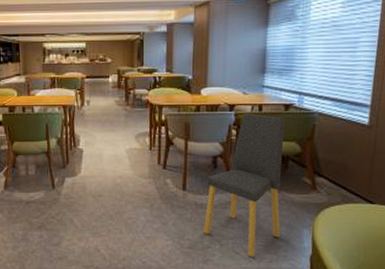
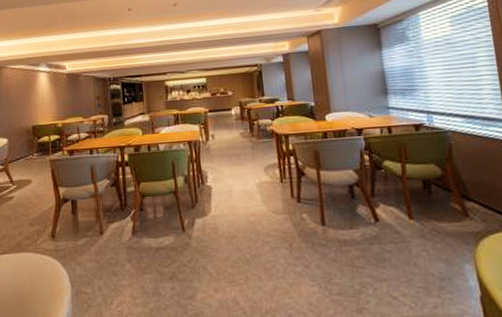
dining chair: present [203,113,286,258] -> none [346,136,440,304]

